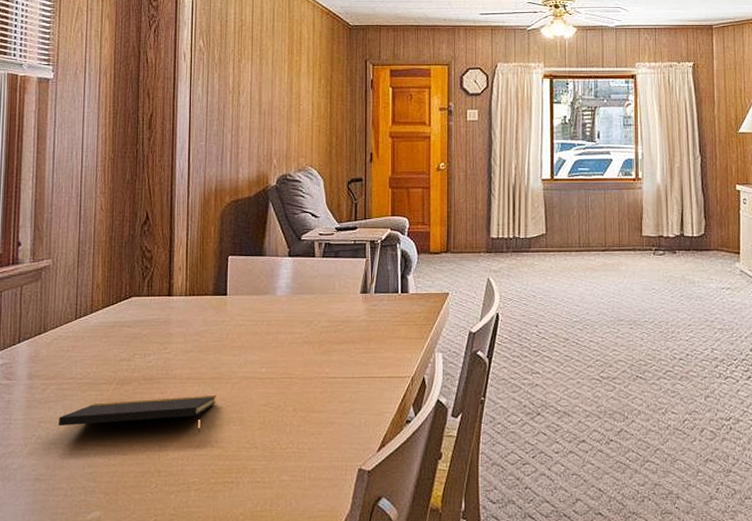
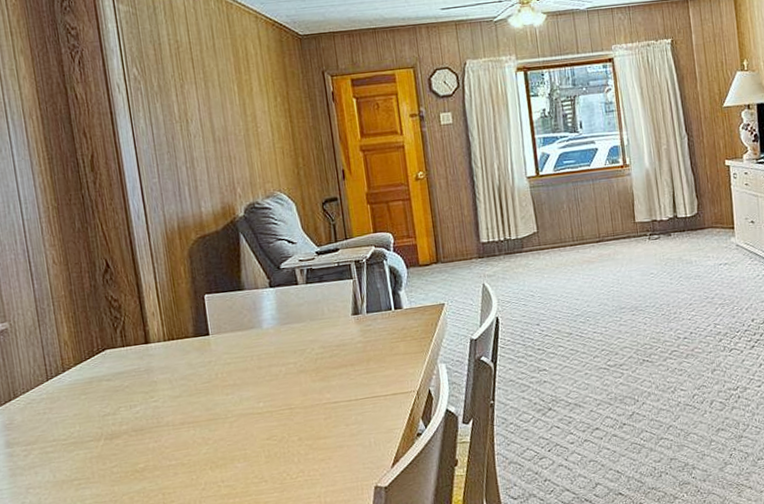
notepad: present [58,396,217,433] -> none [48,436,216,490]

